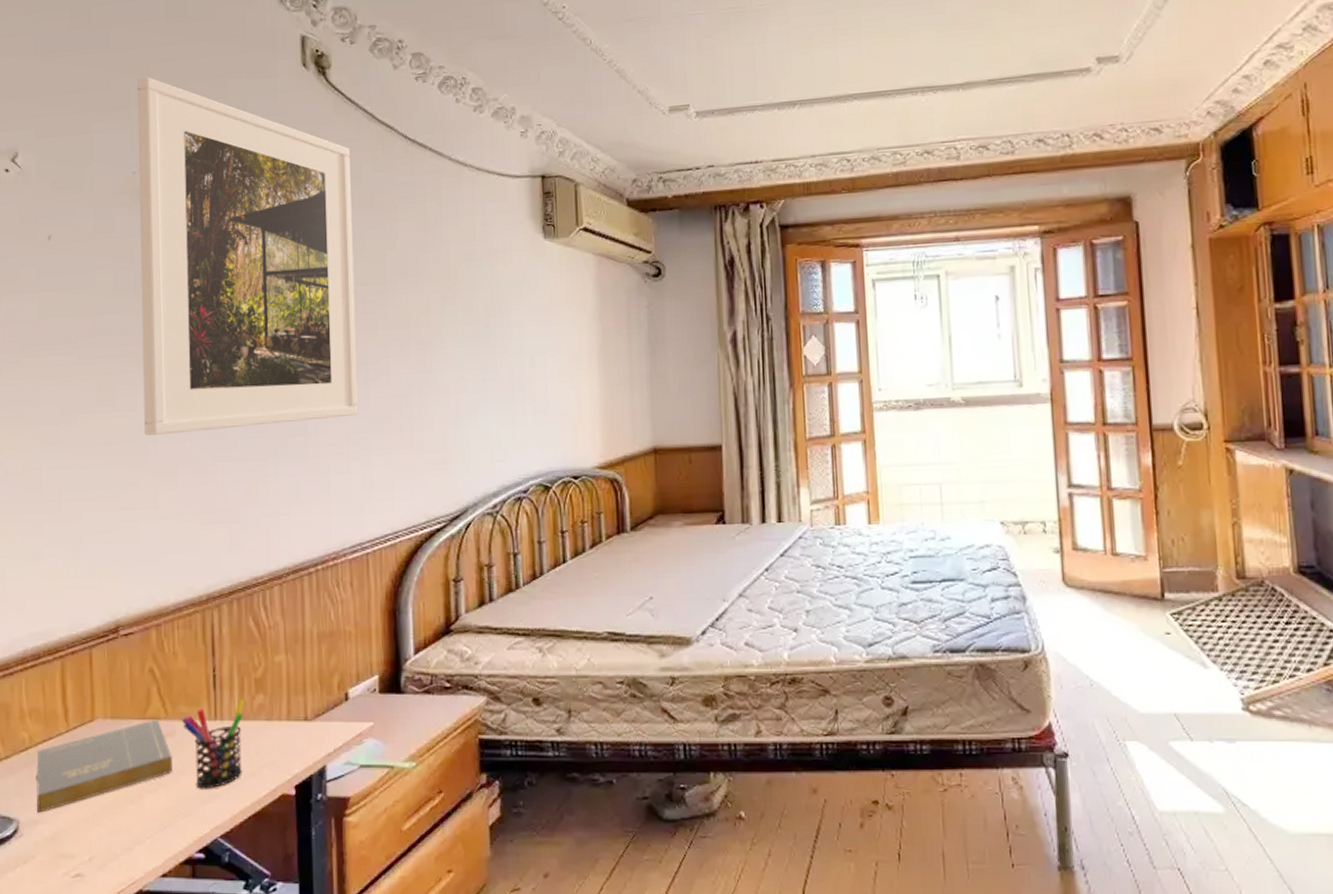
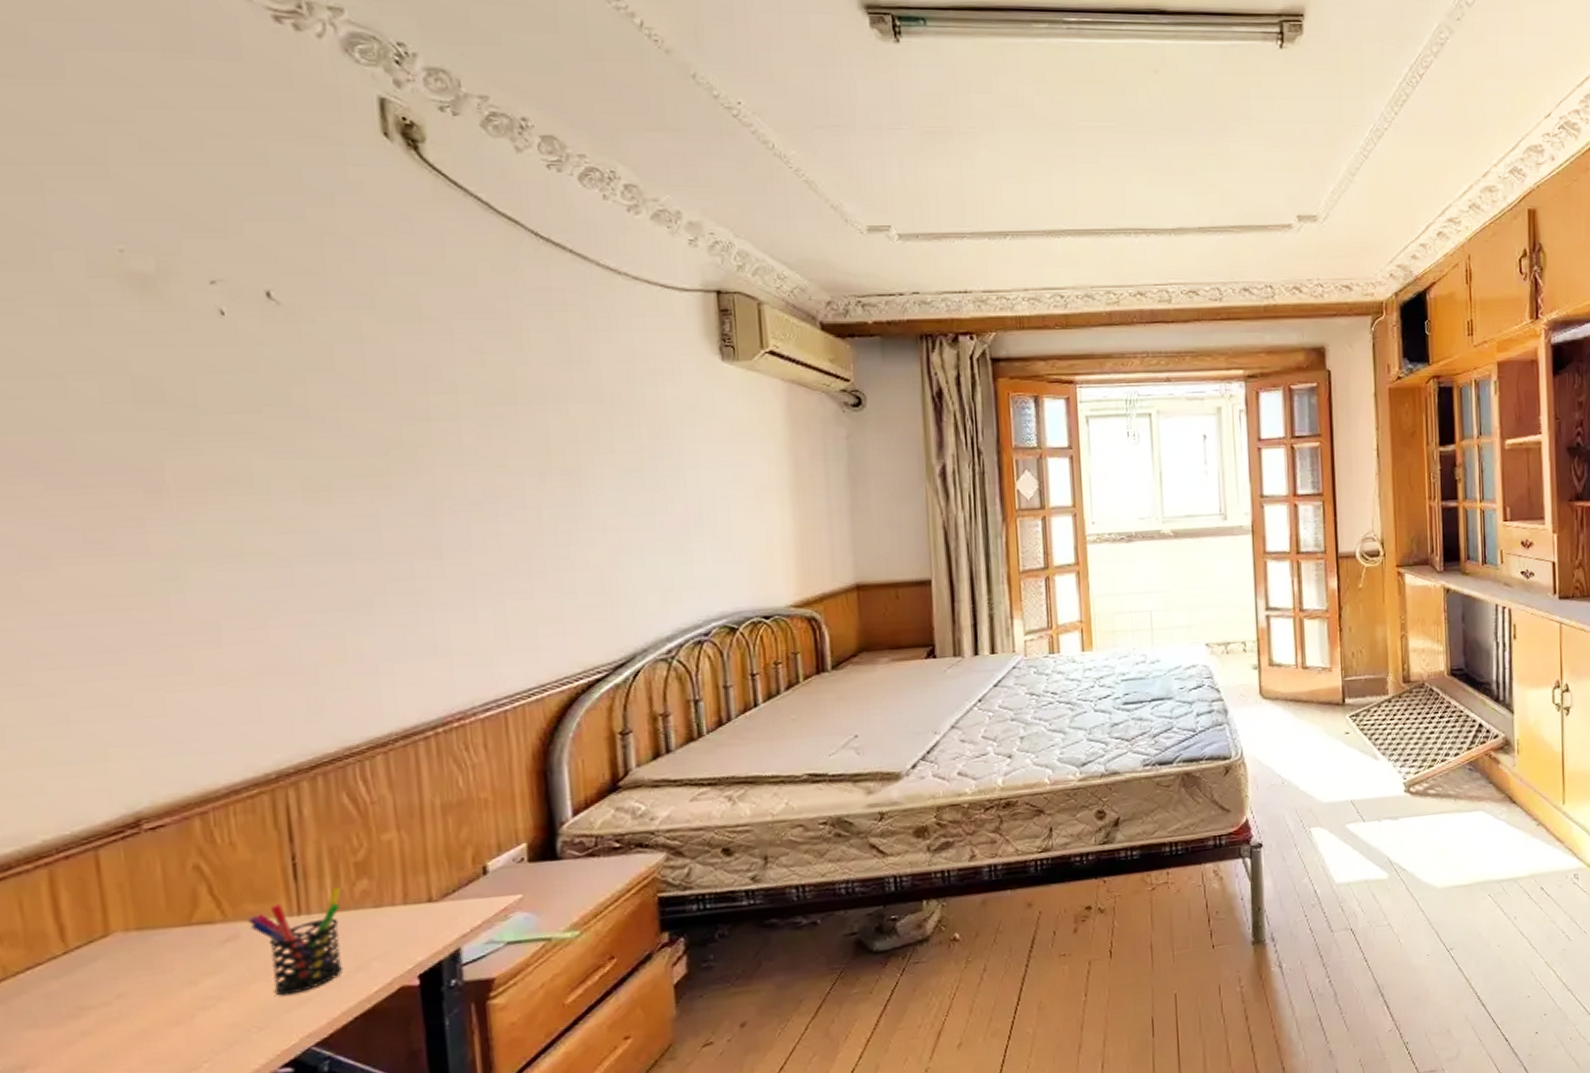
book: present [36,718,172,813] -> none [17,922,238,1056]
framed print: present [138,76,358,435] -> none [118,124,485,585]

